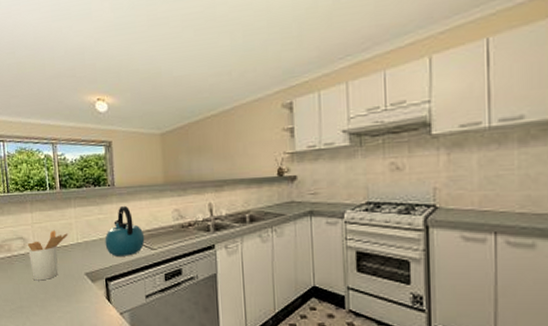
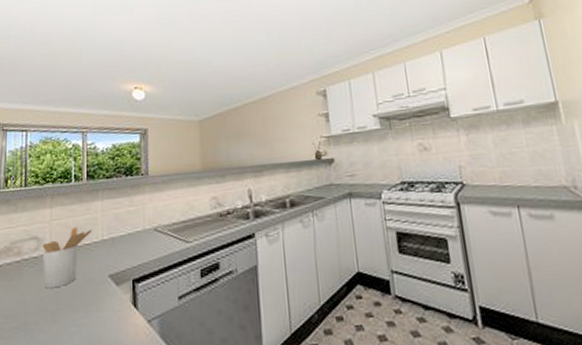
kettle: present [105,205,145,256] -> none [134,195,180,253]

